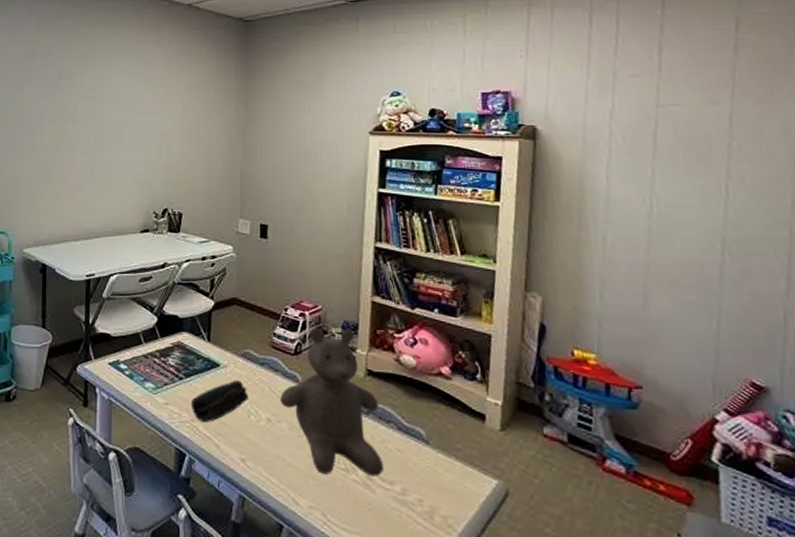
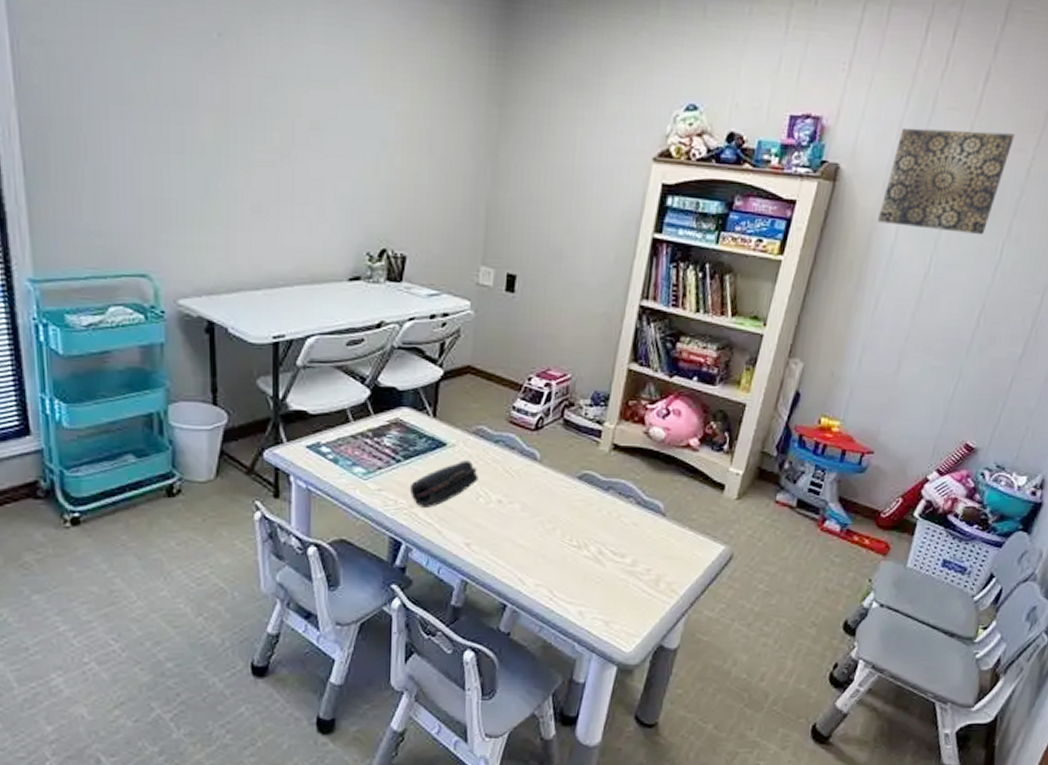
teddy bear: present [280,327,384,477] -> none [514,399,620,552]
wall art: none [584,91,706,177] -> present [877,127,1015,236]

